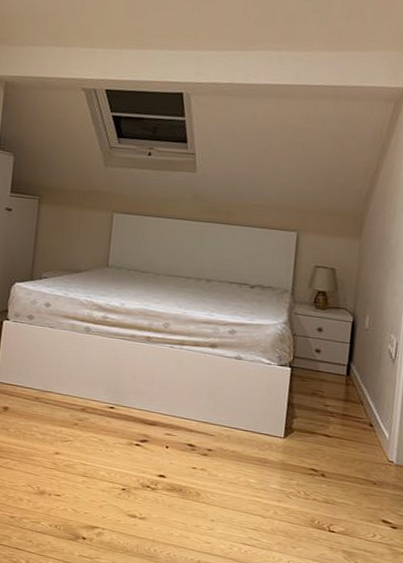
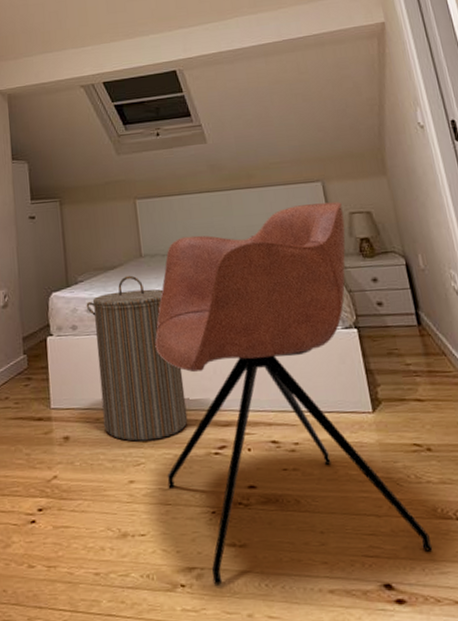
laundry hamper: none [42,281,123,425] -> present [86,275,188,442]
armchair: none [88,249,310,550] -> present [155,202,433,585]

